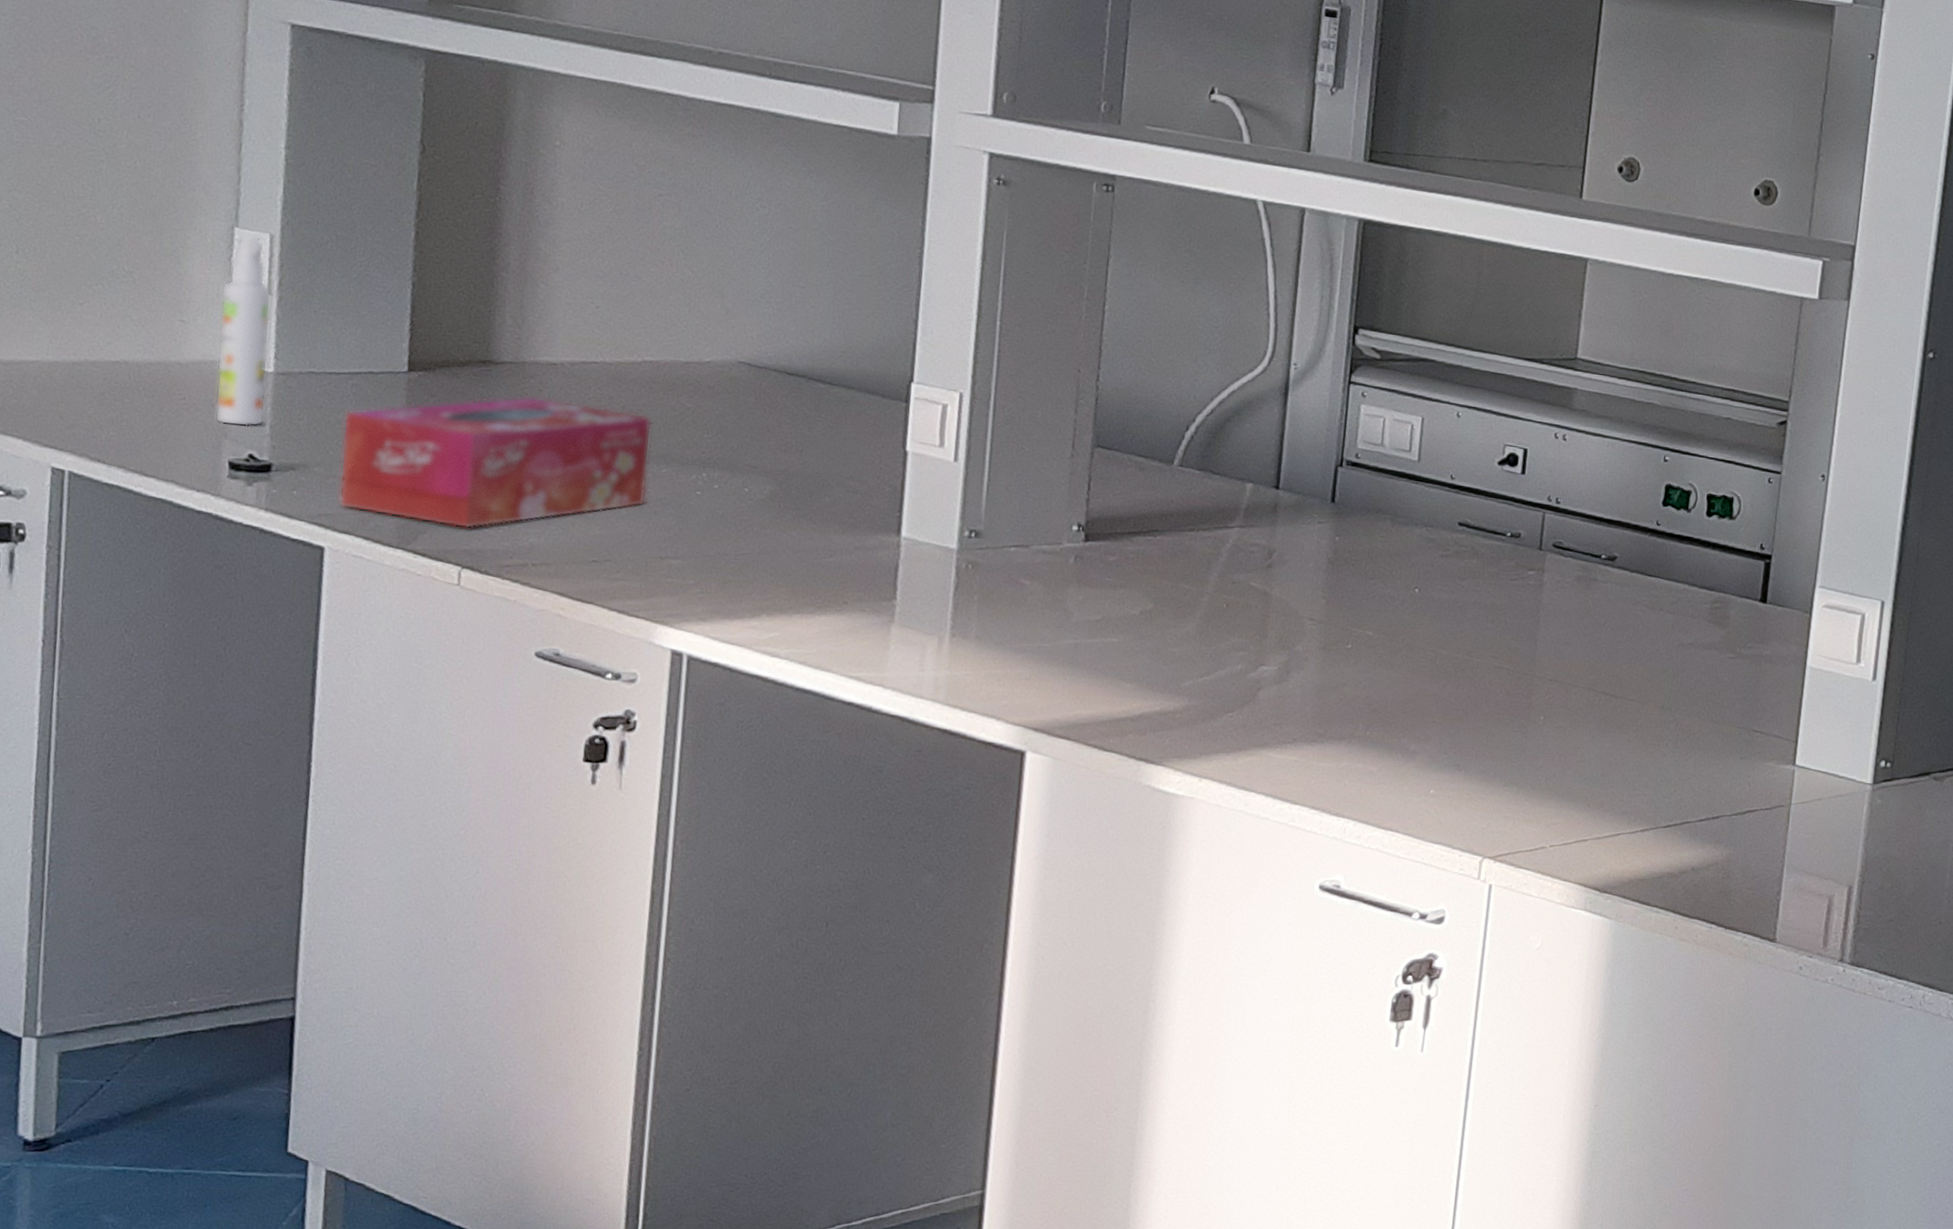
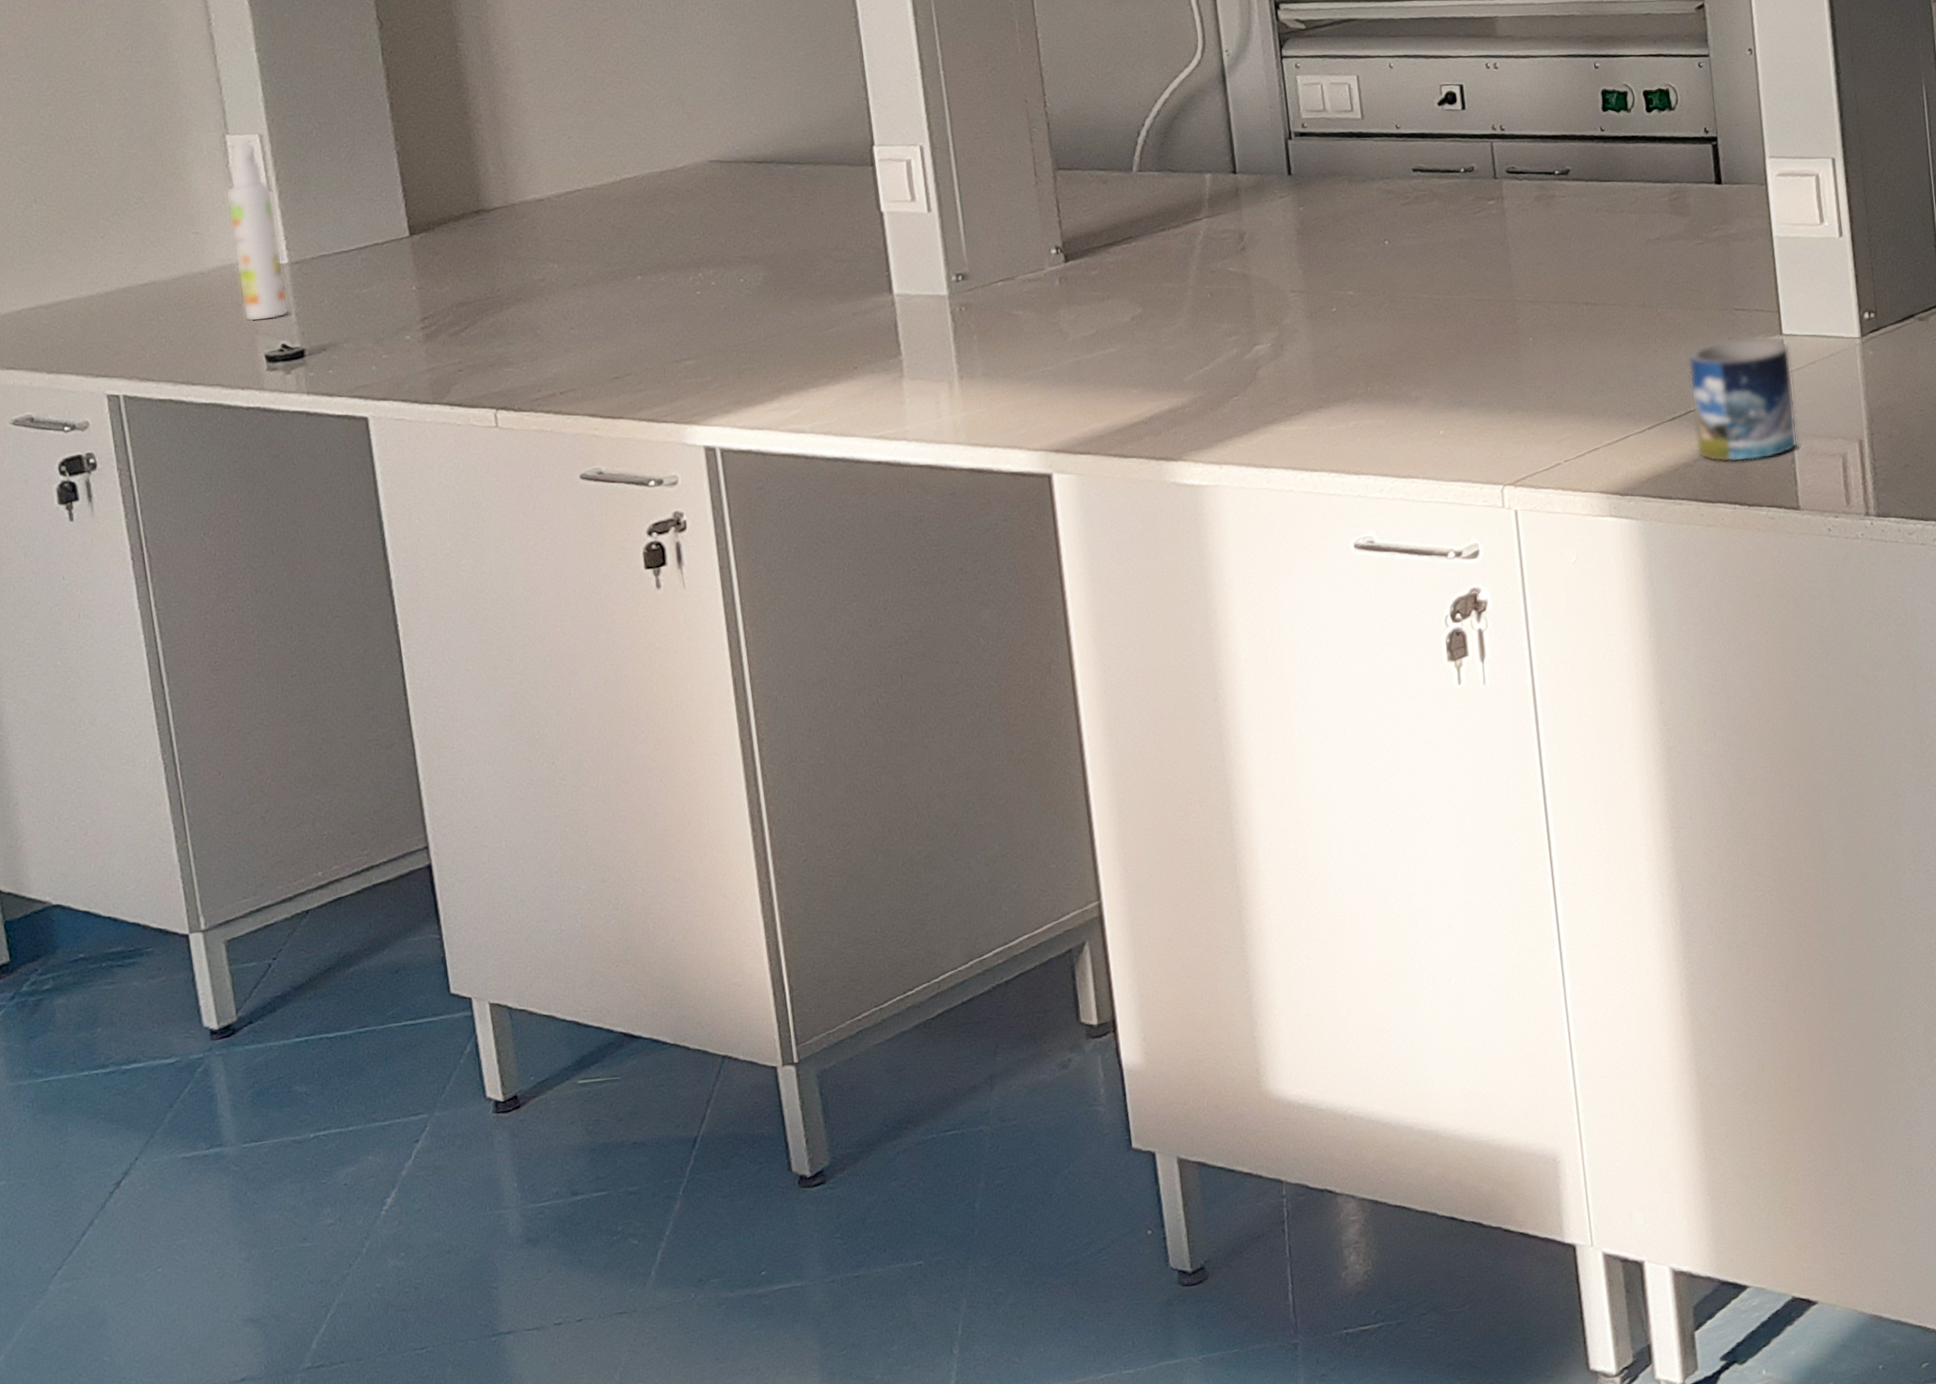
tissue box: present [338,396,652,529] -> none [360,229,653,377]
mug: none [1684,759,1800,885] -> present [1688,337,1799,463]

